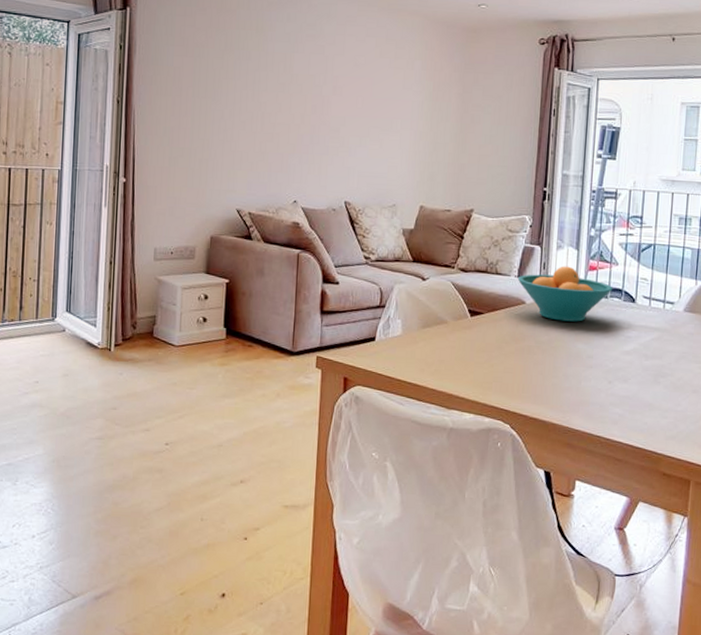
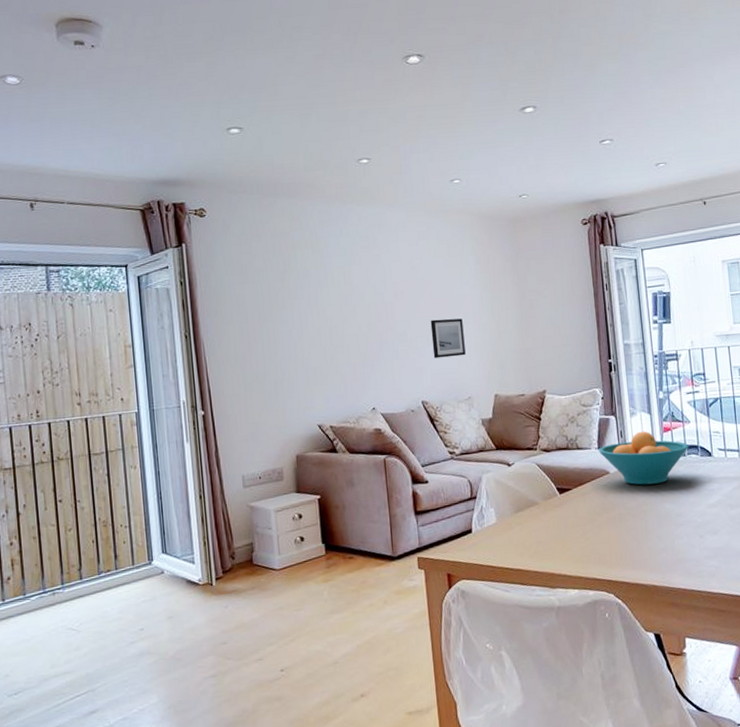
wall art: none [363,120,399,162] -> present [430,318,466,358]

